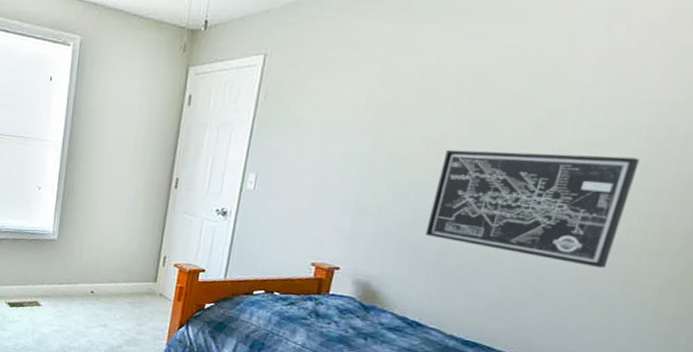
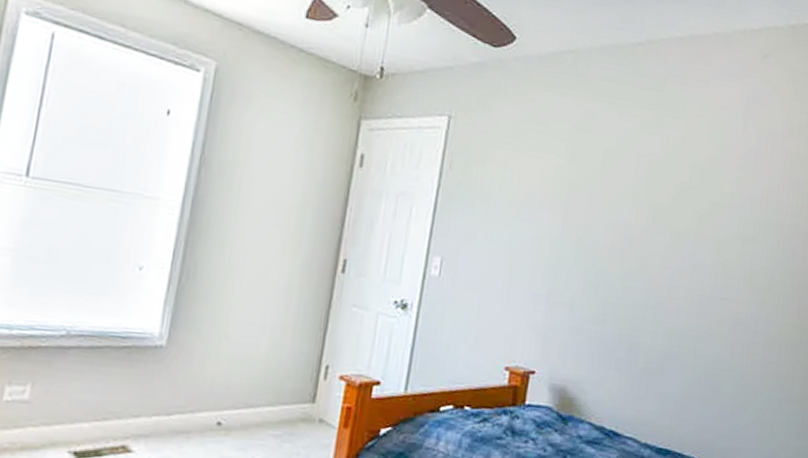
wall art: present [425,149,640,268] -> none [615,237,778,361]

